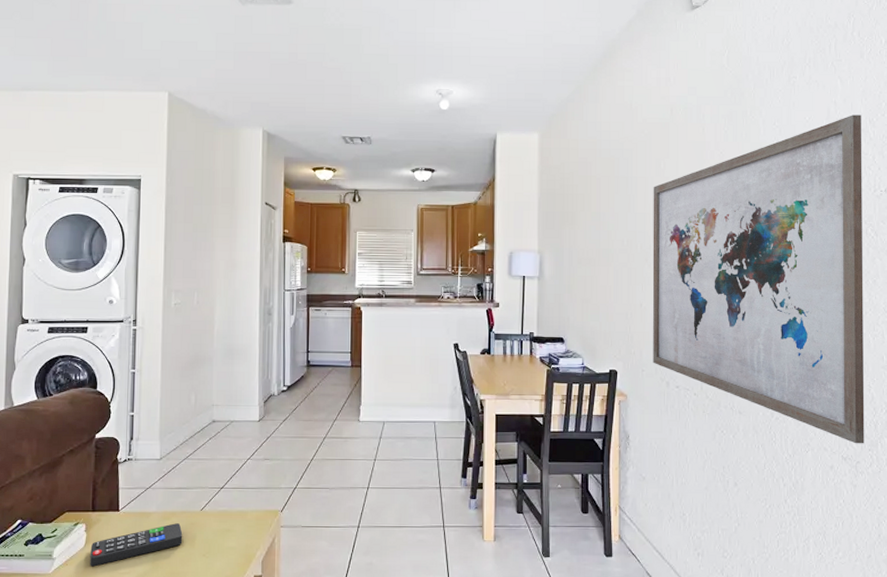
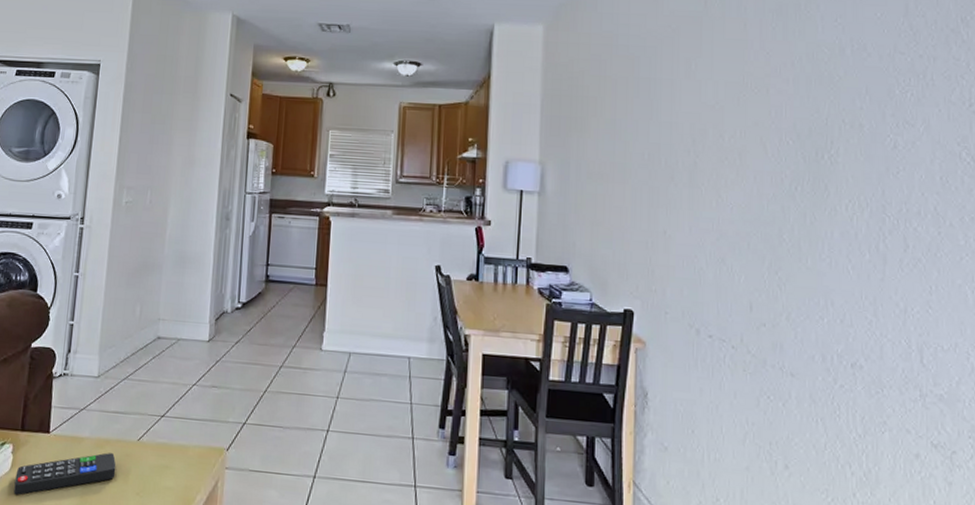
wall art: present [652,115,865,444] -> none [679,11,963,429]

